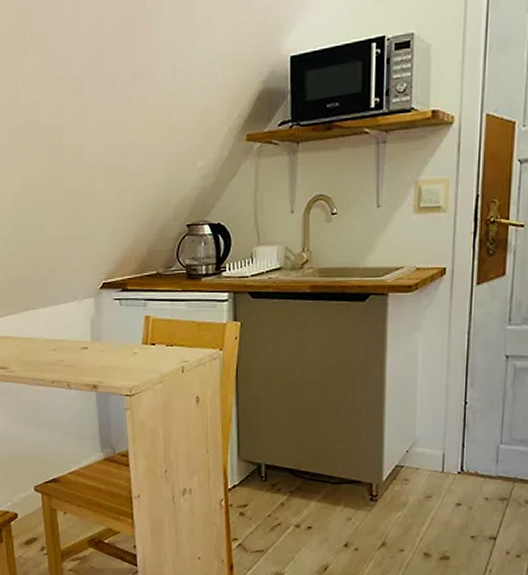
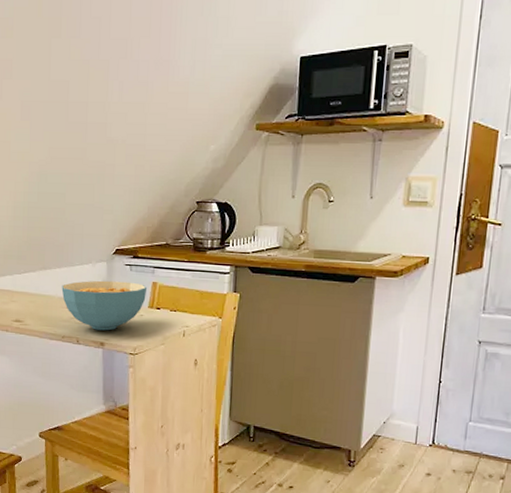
cereal bowl: none [47,317,139,372] -> present [61,280,146,331]

